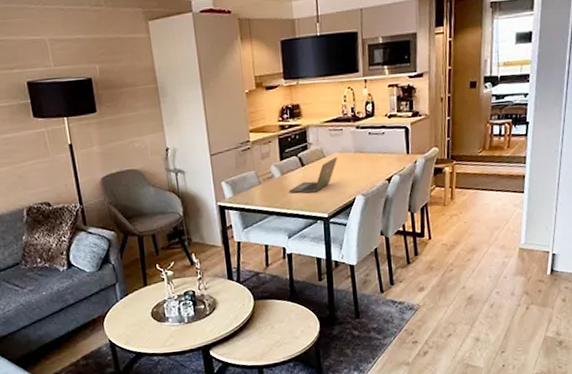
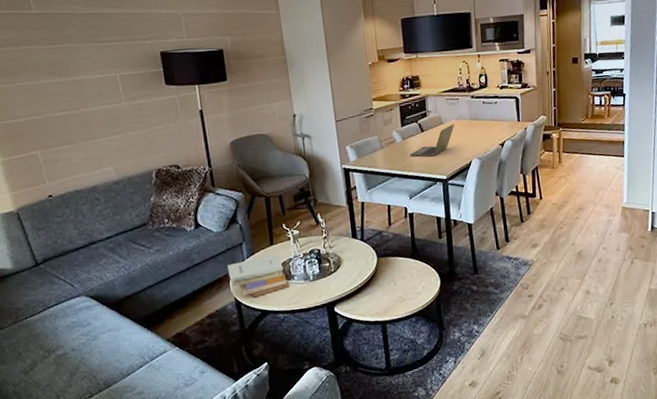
books: none [101,295,164,340] -> present [227,254,289,298]

